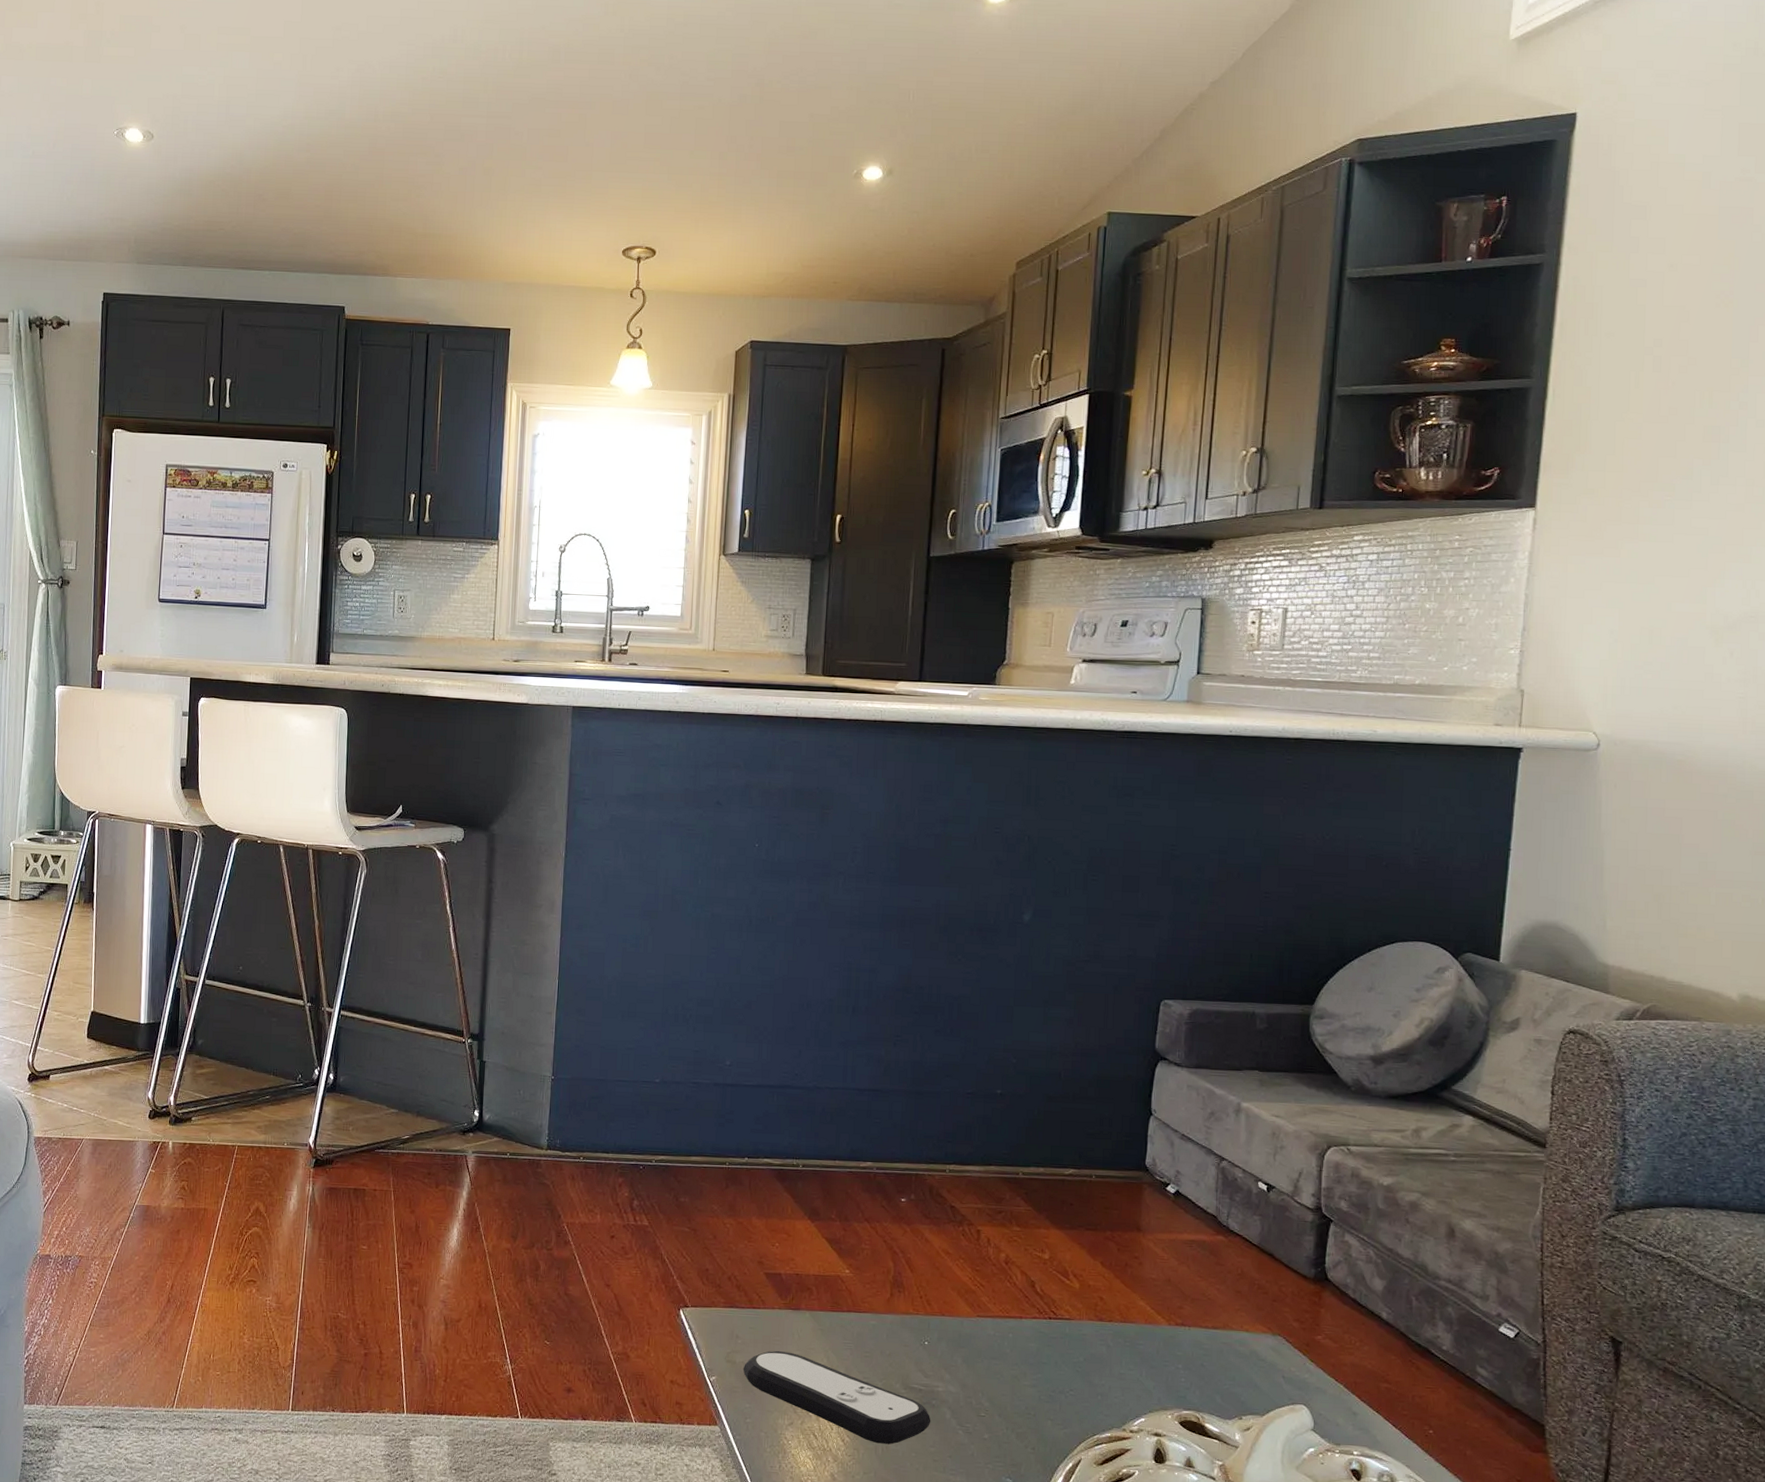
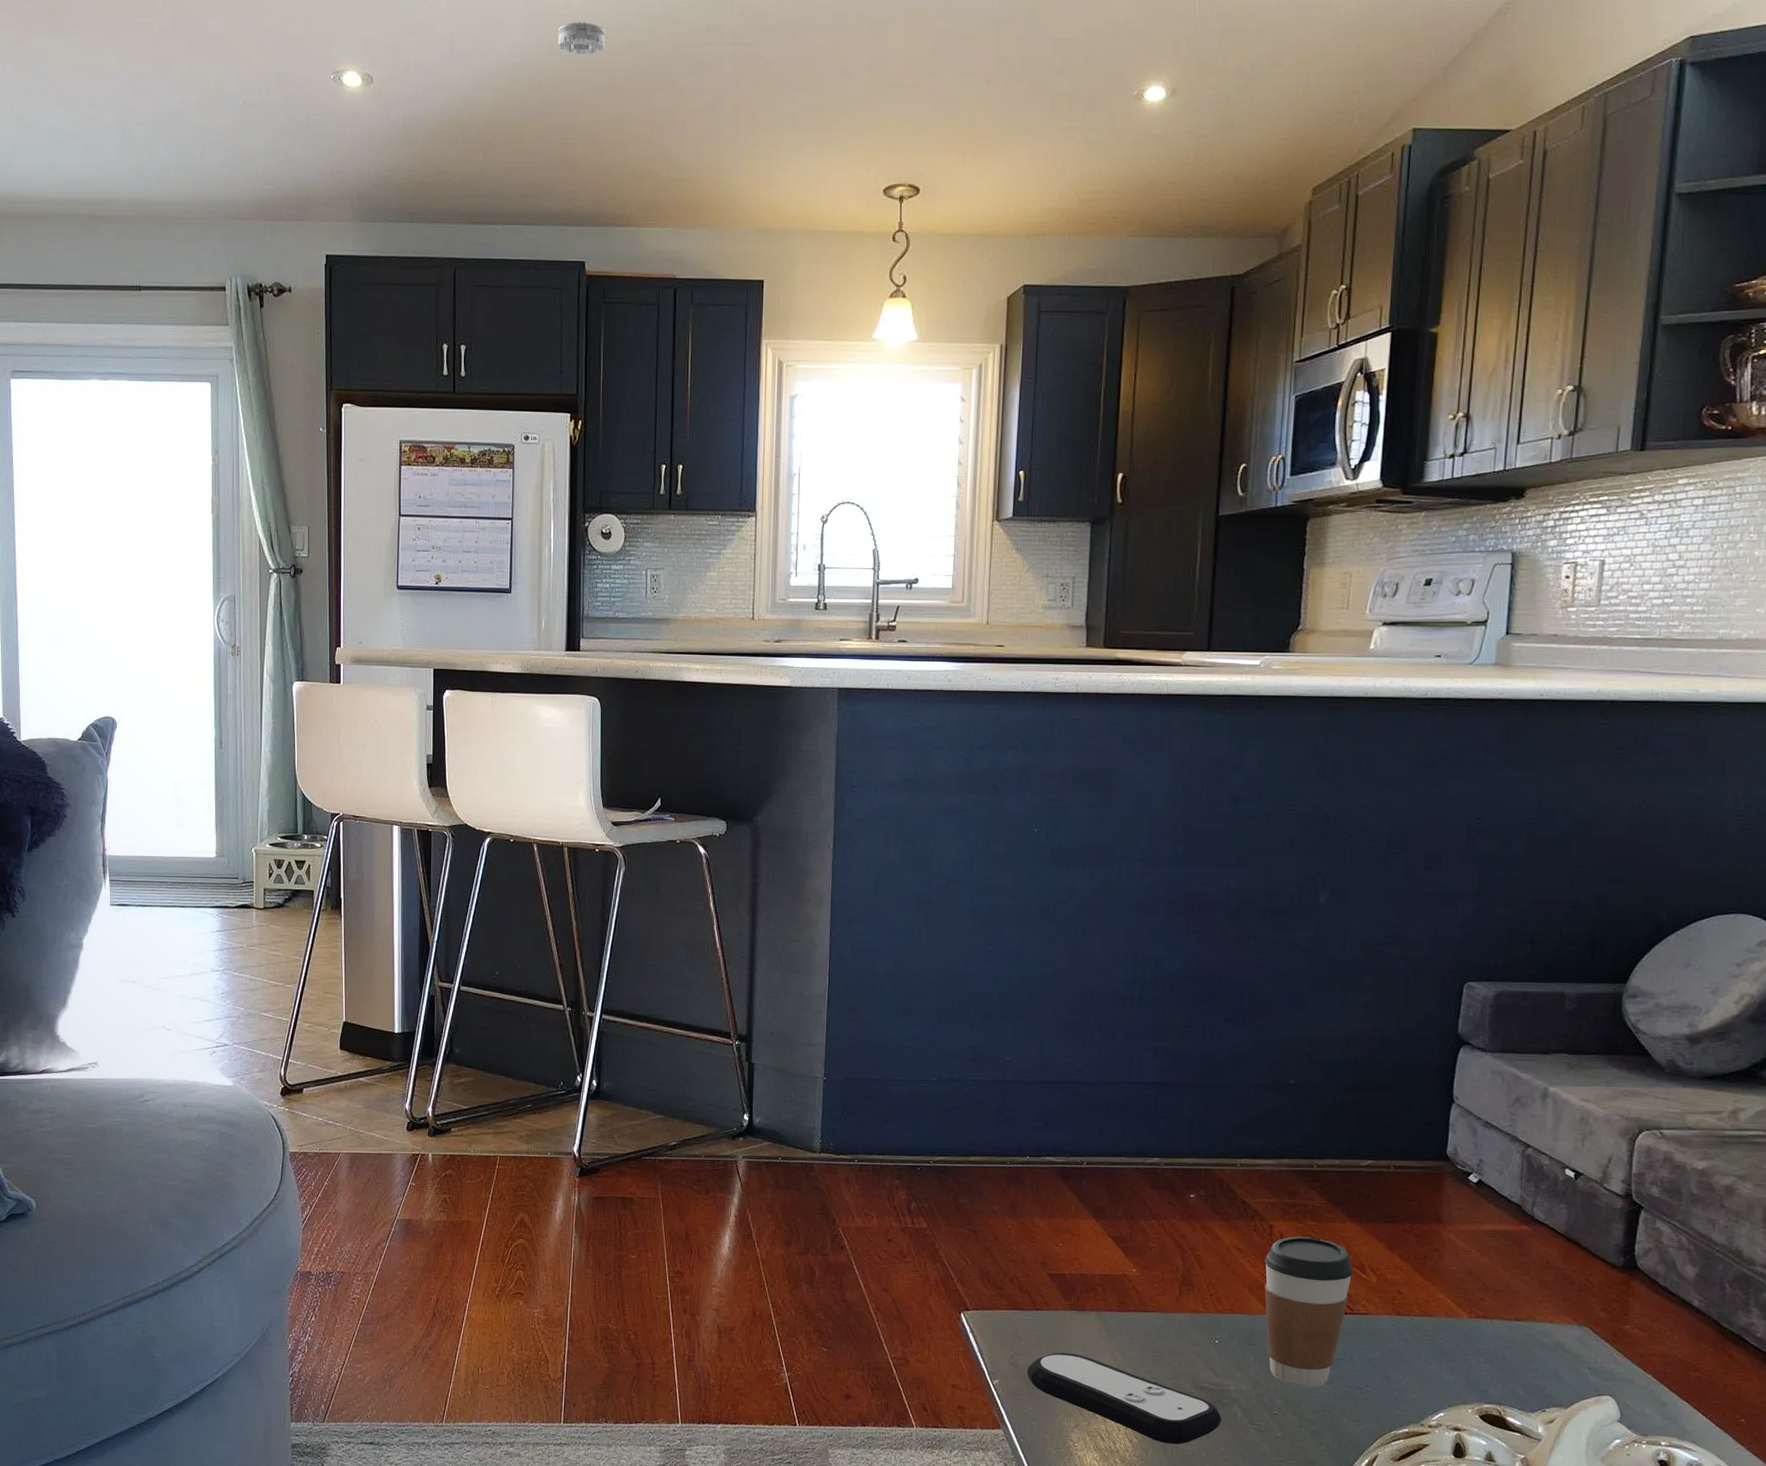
smoke detector: none [326,91,369,122] -> present [558,22,606,55]
coffee cup: none [971,1241,1058,1391] -> present [1264,1236,1354,1388]

